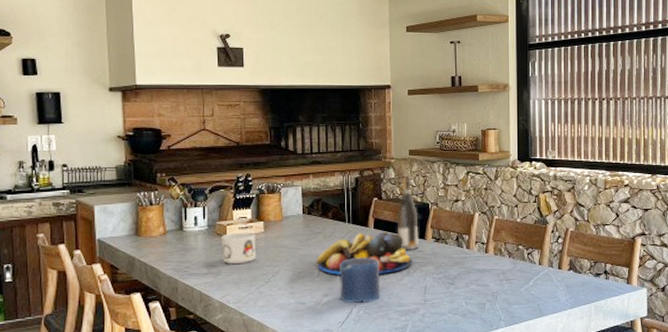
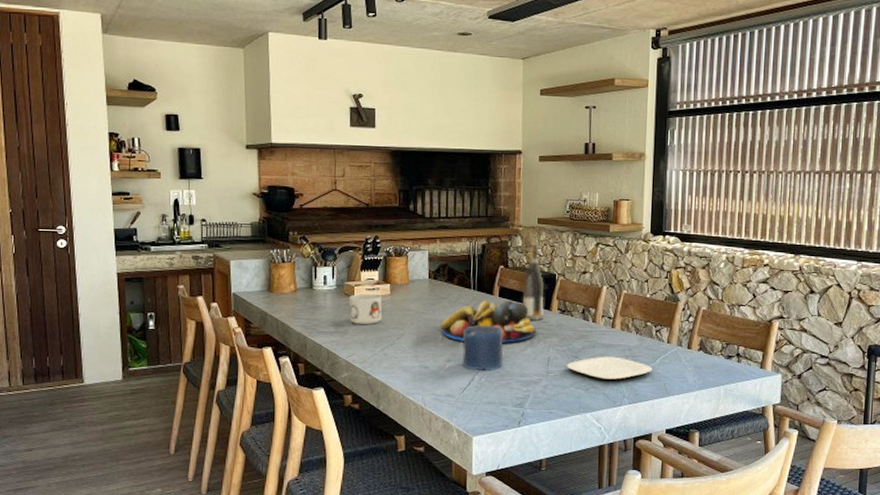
plate: none [443,281,526,304] -> present [566,356,653,380]

